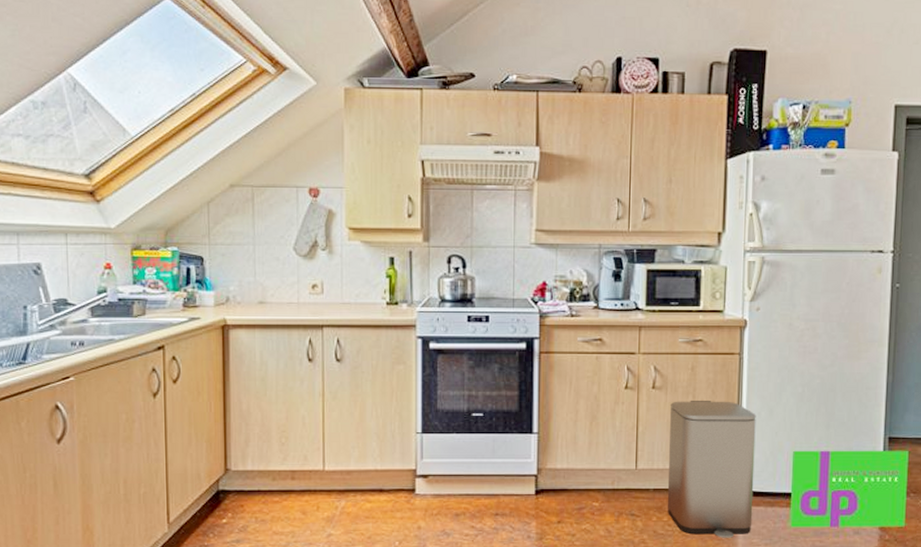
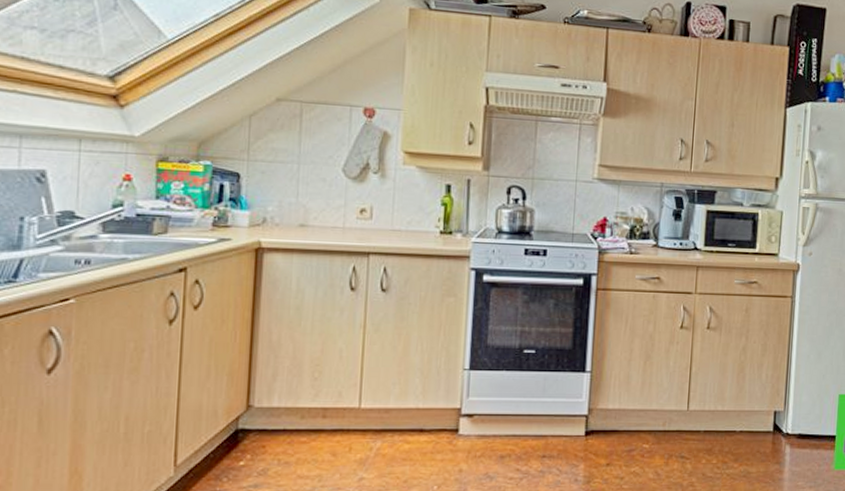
pedal bin: present [667,401,756,538] -> none [716,342,806,481]

